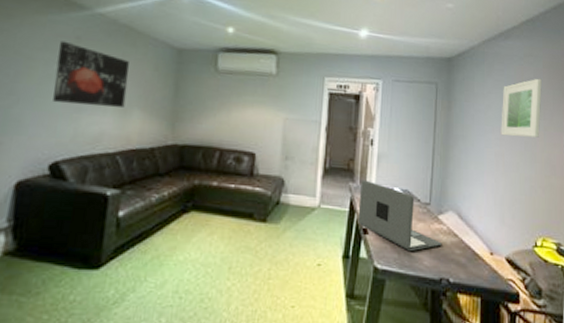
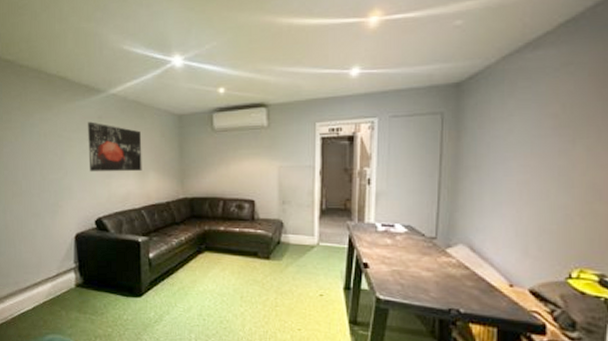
laptop: present [358,179,442,251] -> none [357,218,451,283]
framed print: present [501,78,542,138] -> none [525,89,586,162]

